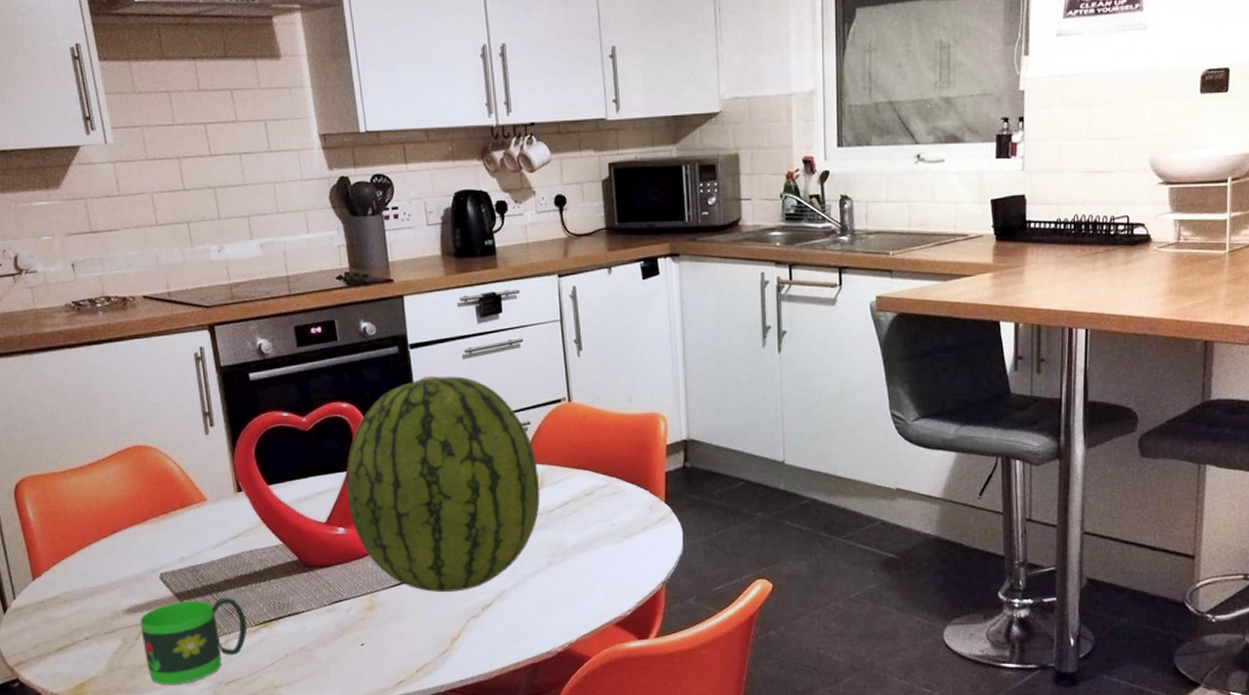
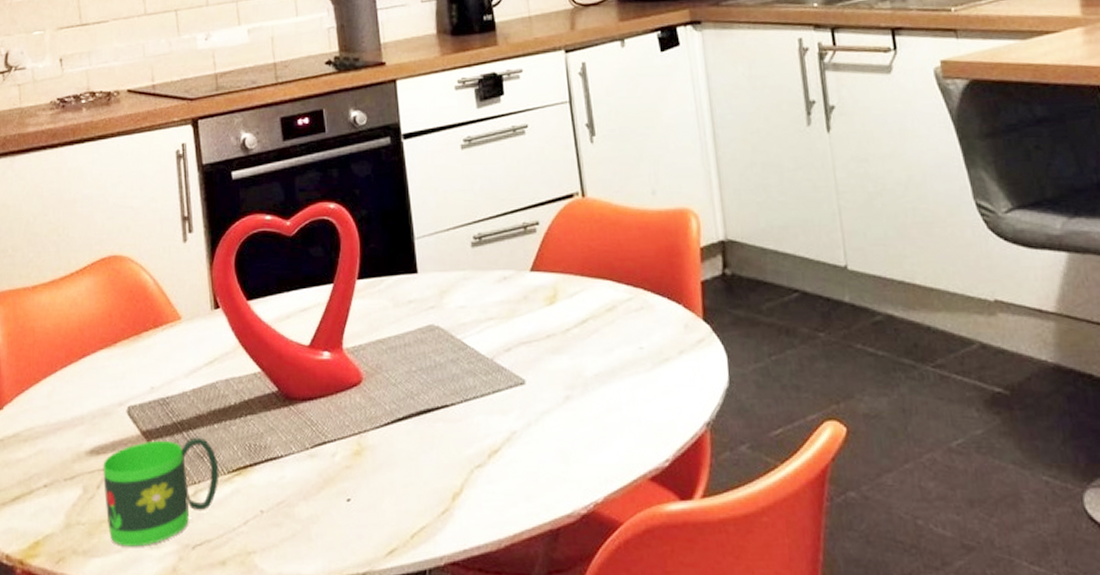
fruit: present [345,375,540,592] -> none [332,169,553,433]

